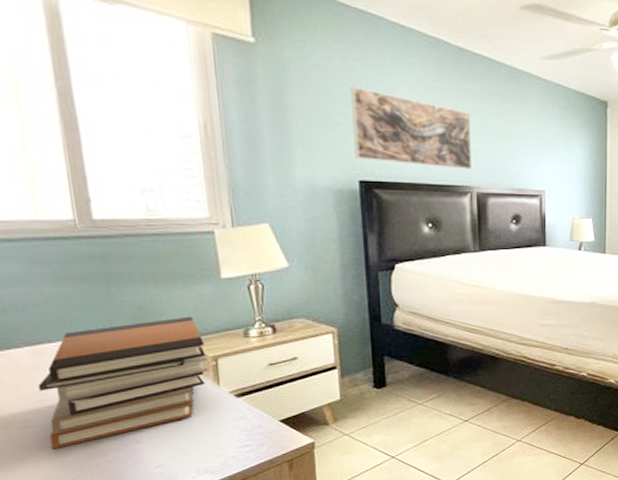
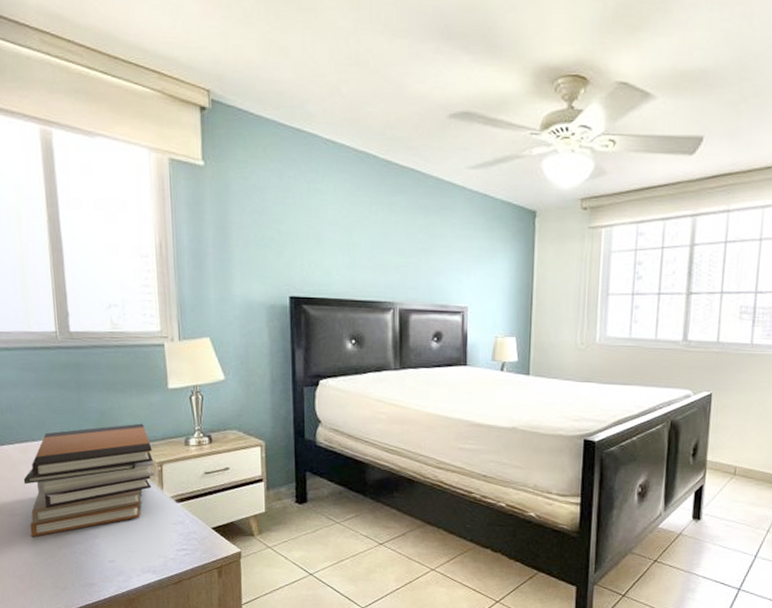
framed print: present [351,87,473,170] -> none [285,205,396,285]

